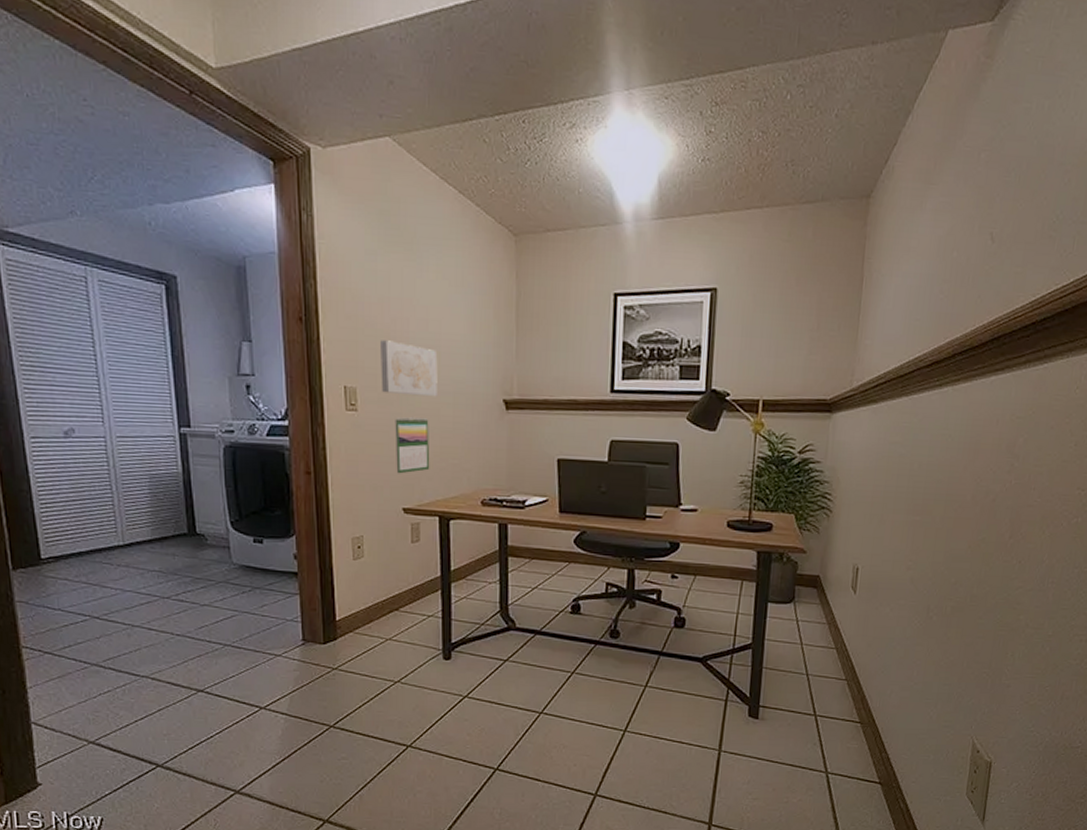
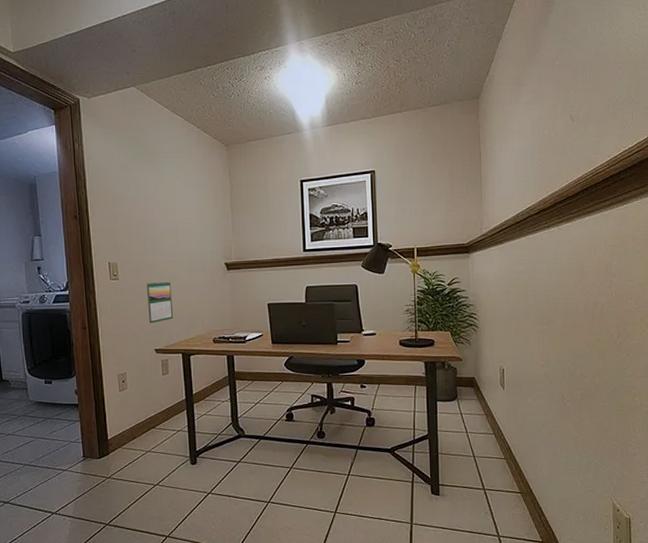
wall art: present [381,340,438,397] -> none [134,227,176,265]

